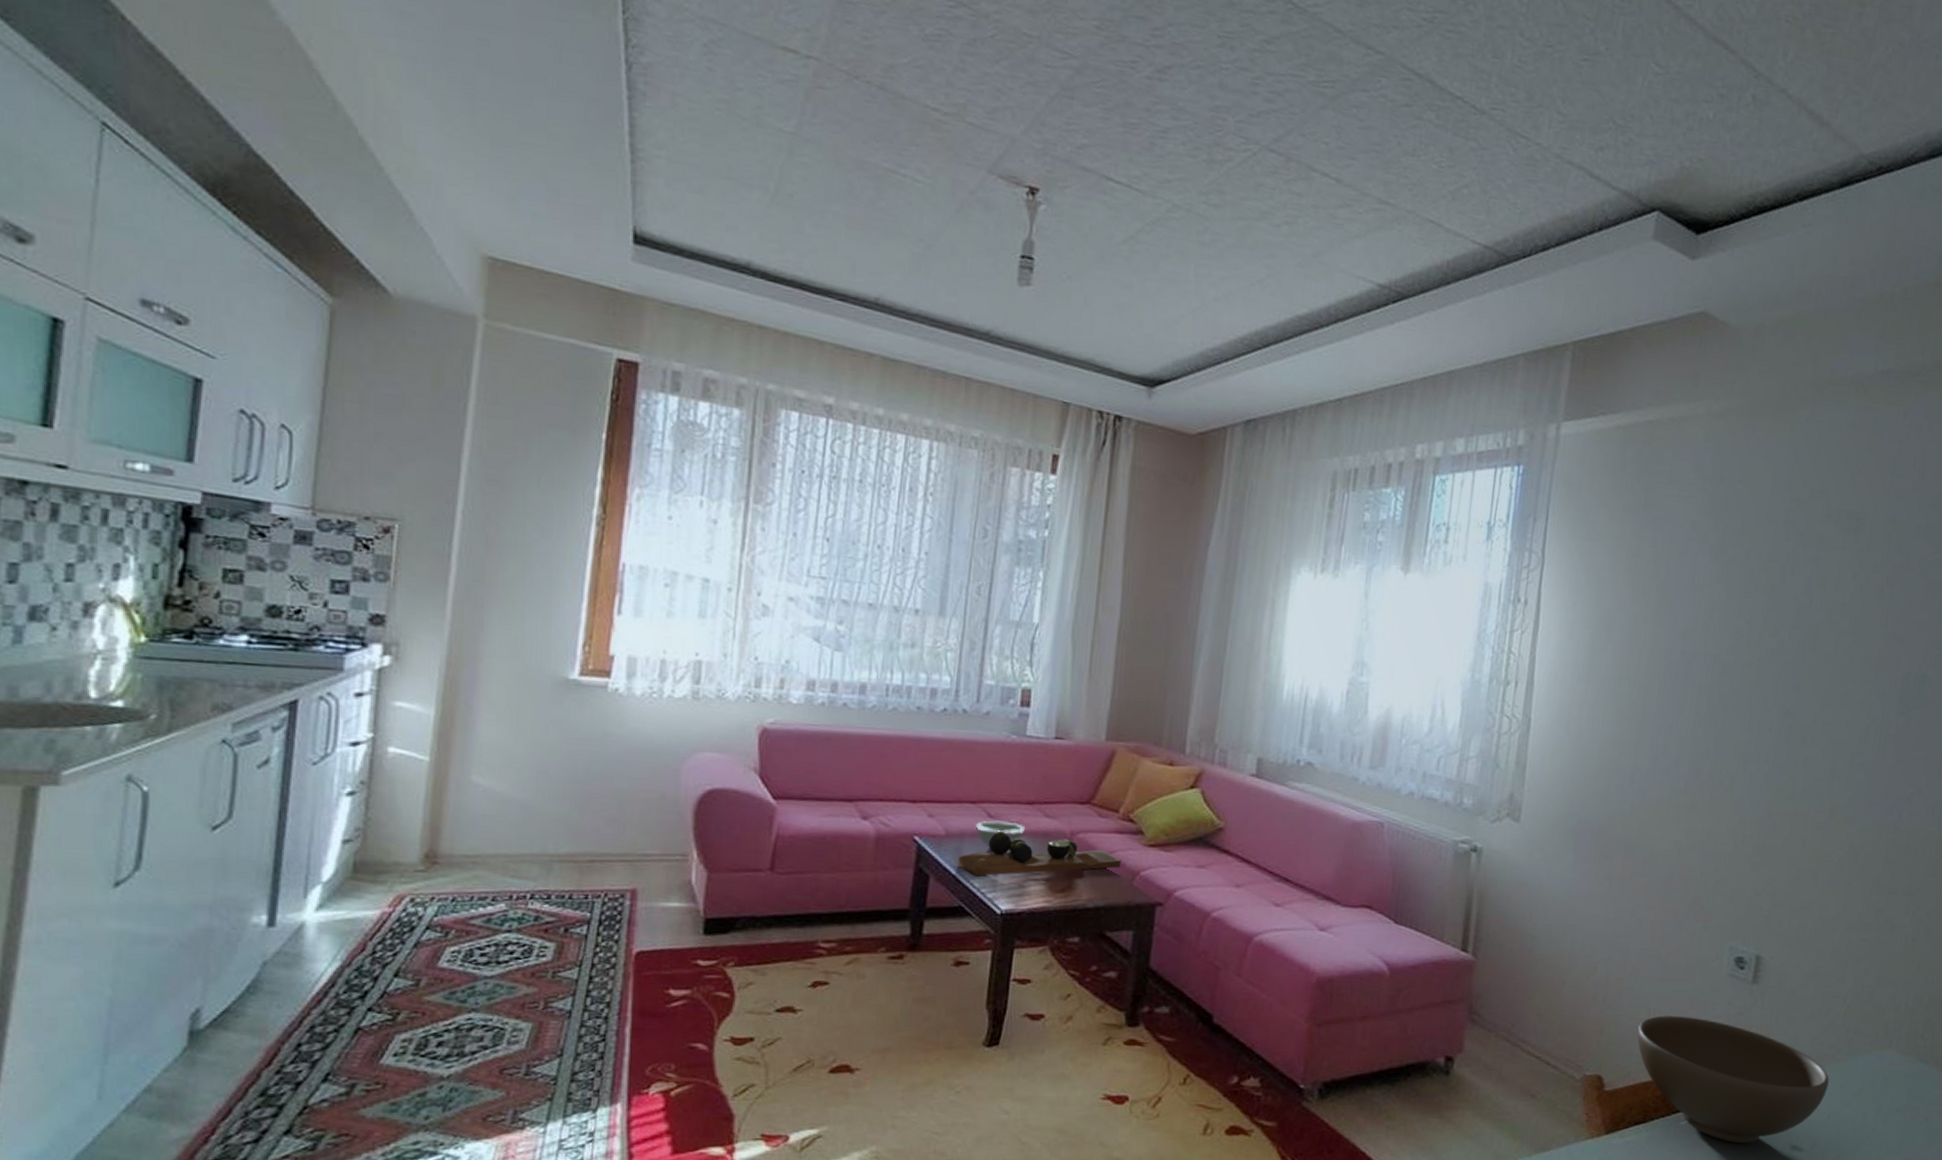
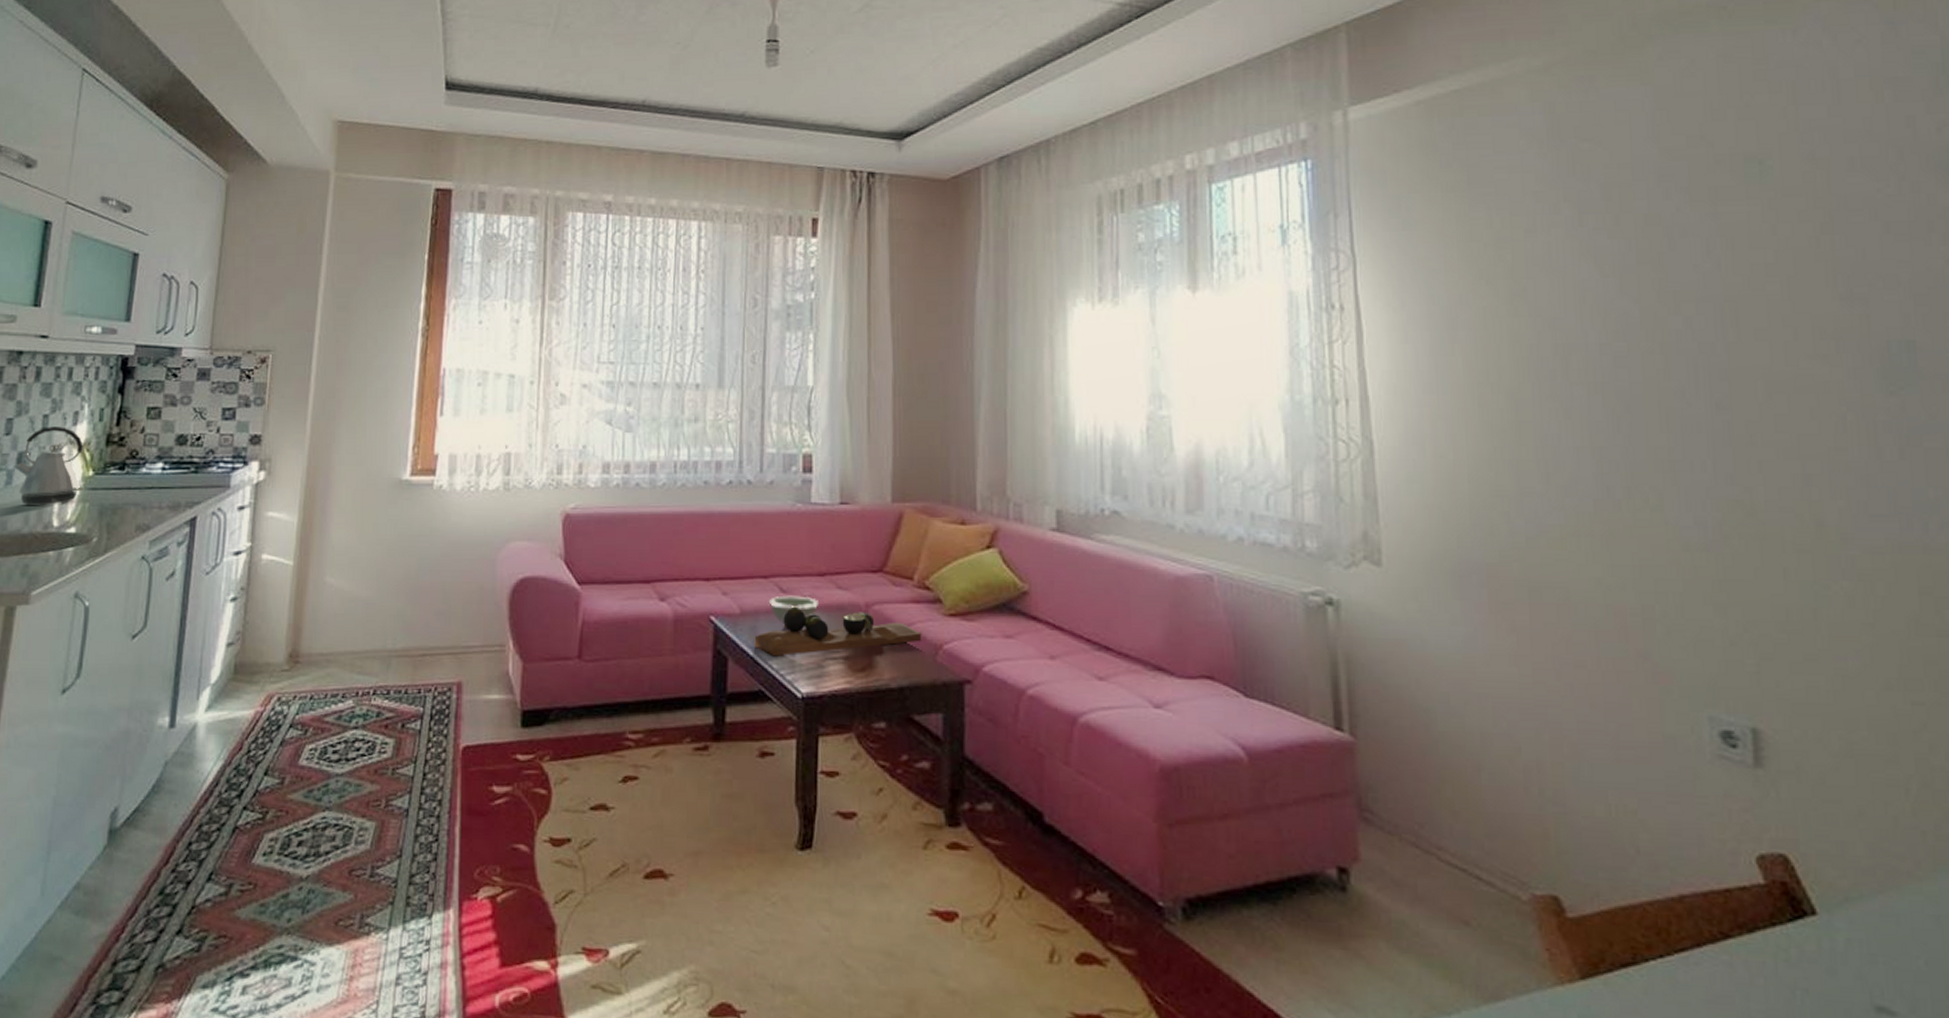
kettle: none [24,578,135,673] -> present [14,427,85,506]
bowl: present [1637,1015,1830,1144] -> none [1598,813,1914,1002]

